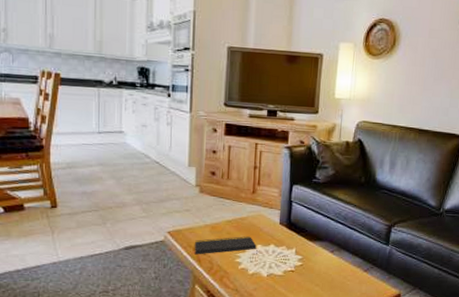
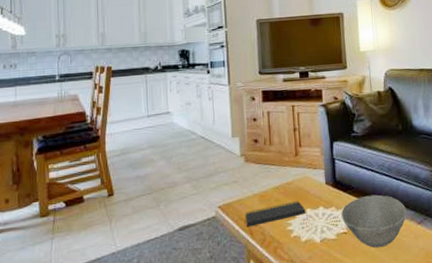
bowl: none [291,239,355,288] -> present [341,194,407,248]

